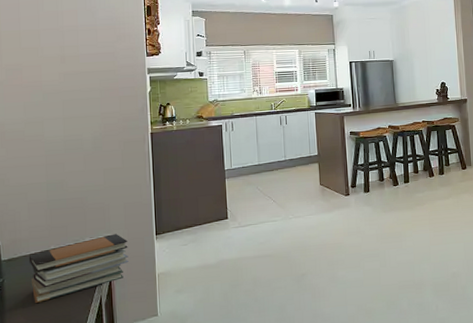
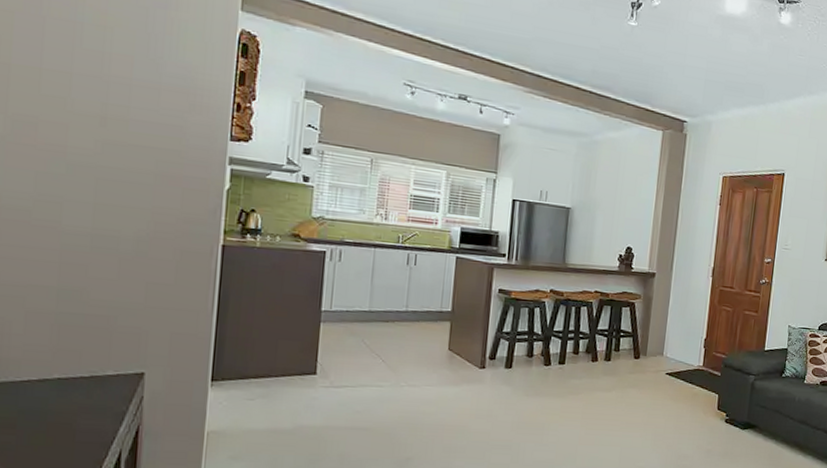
book stack: present [28,234,129,304] -> none [17,371,169,448]

